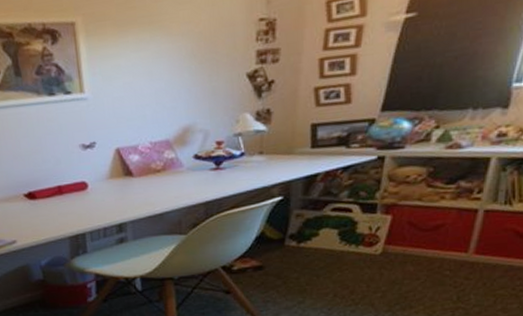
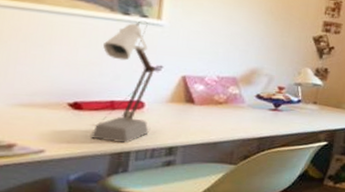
desk lamp: none [38,98,97,226] -> present [91,21,156,144]

